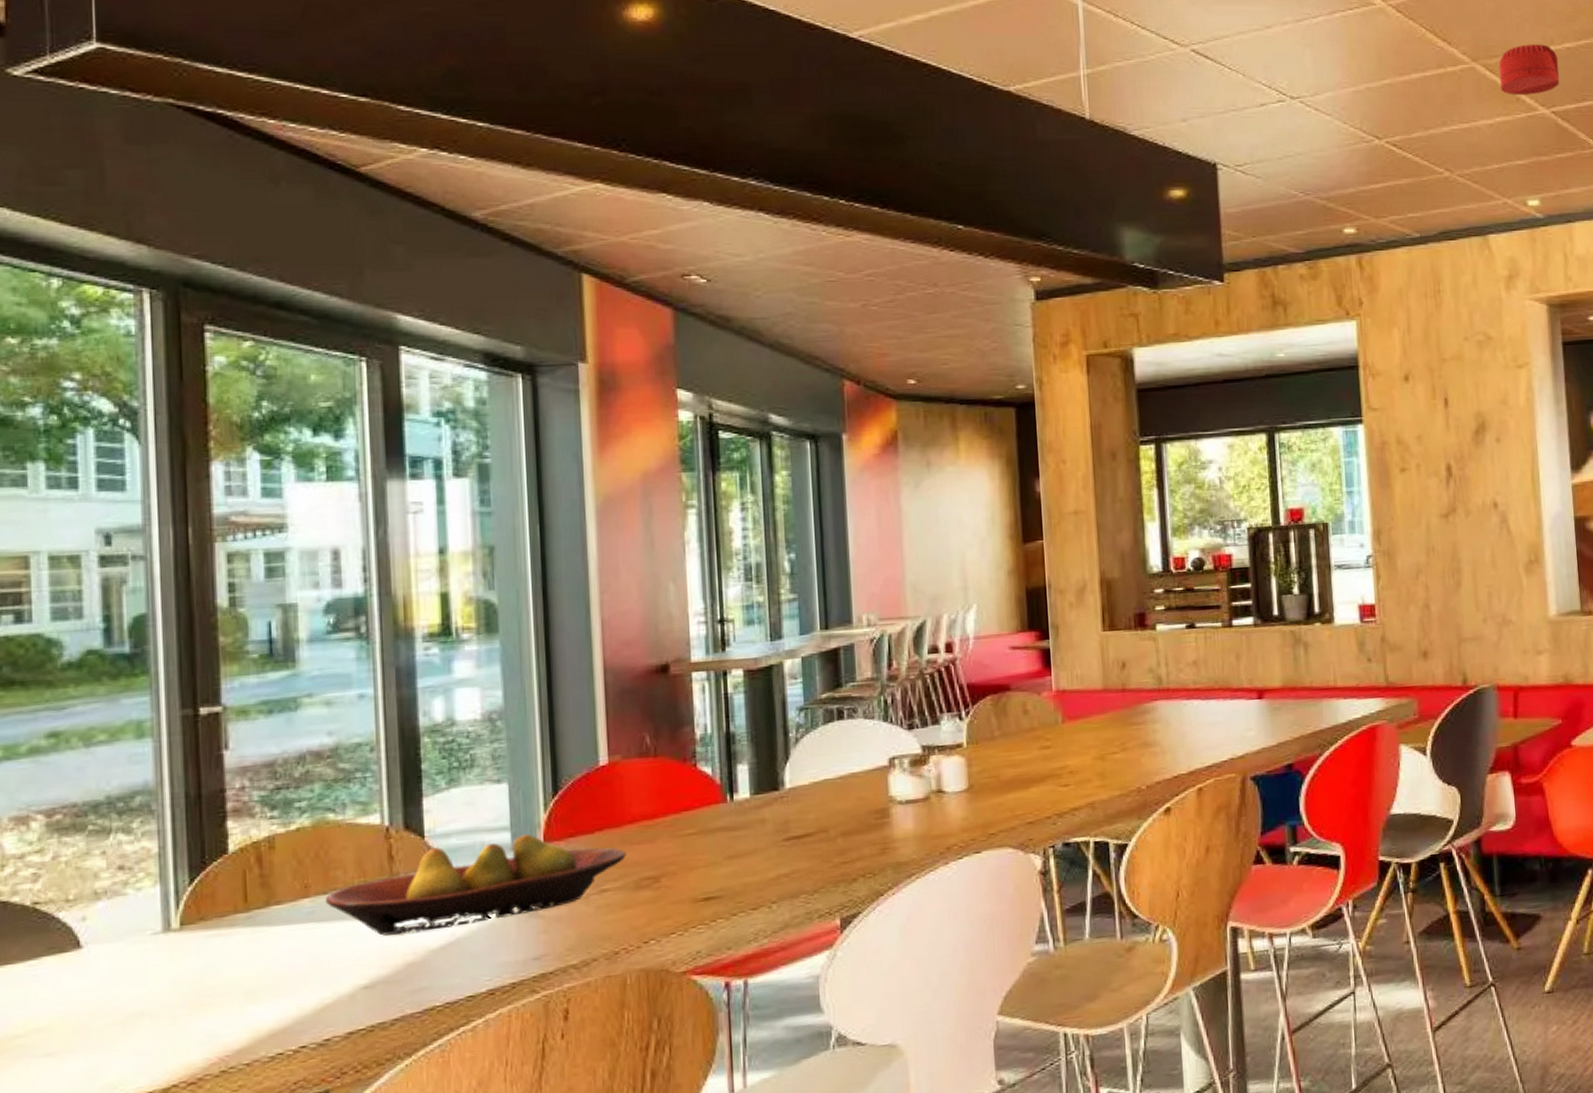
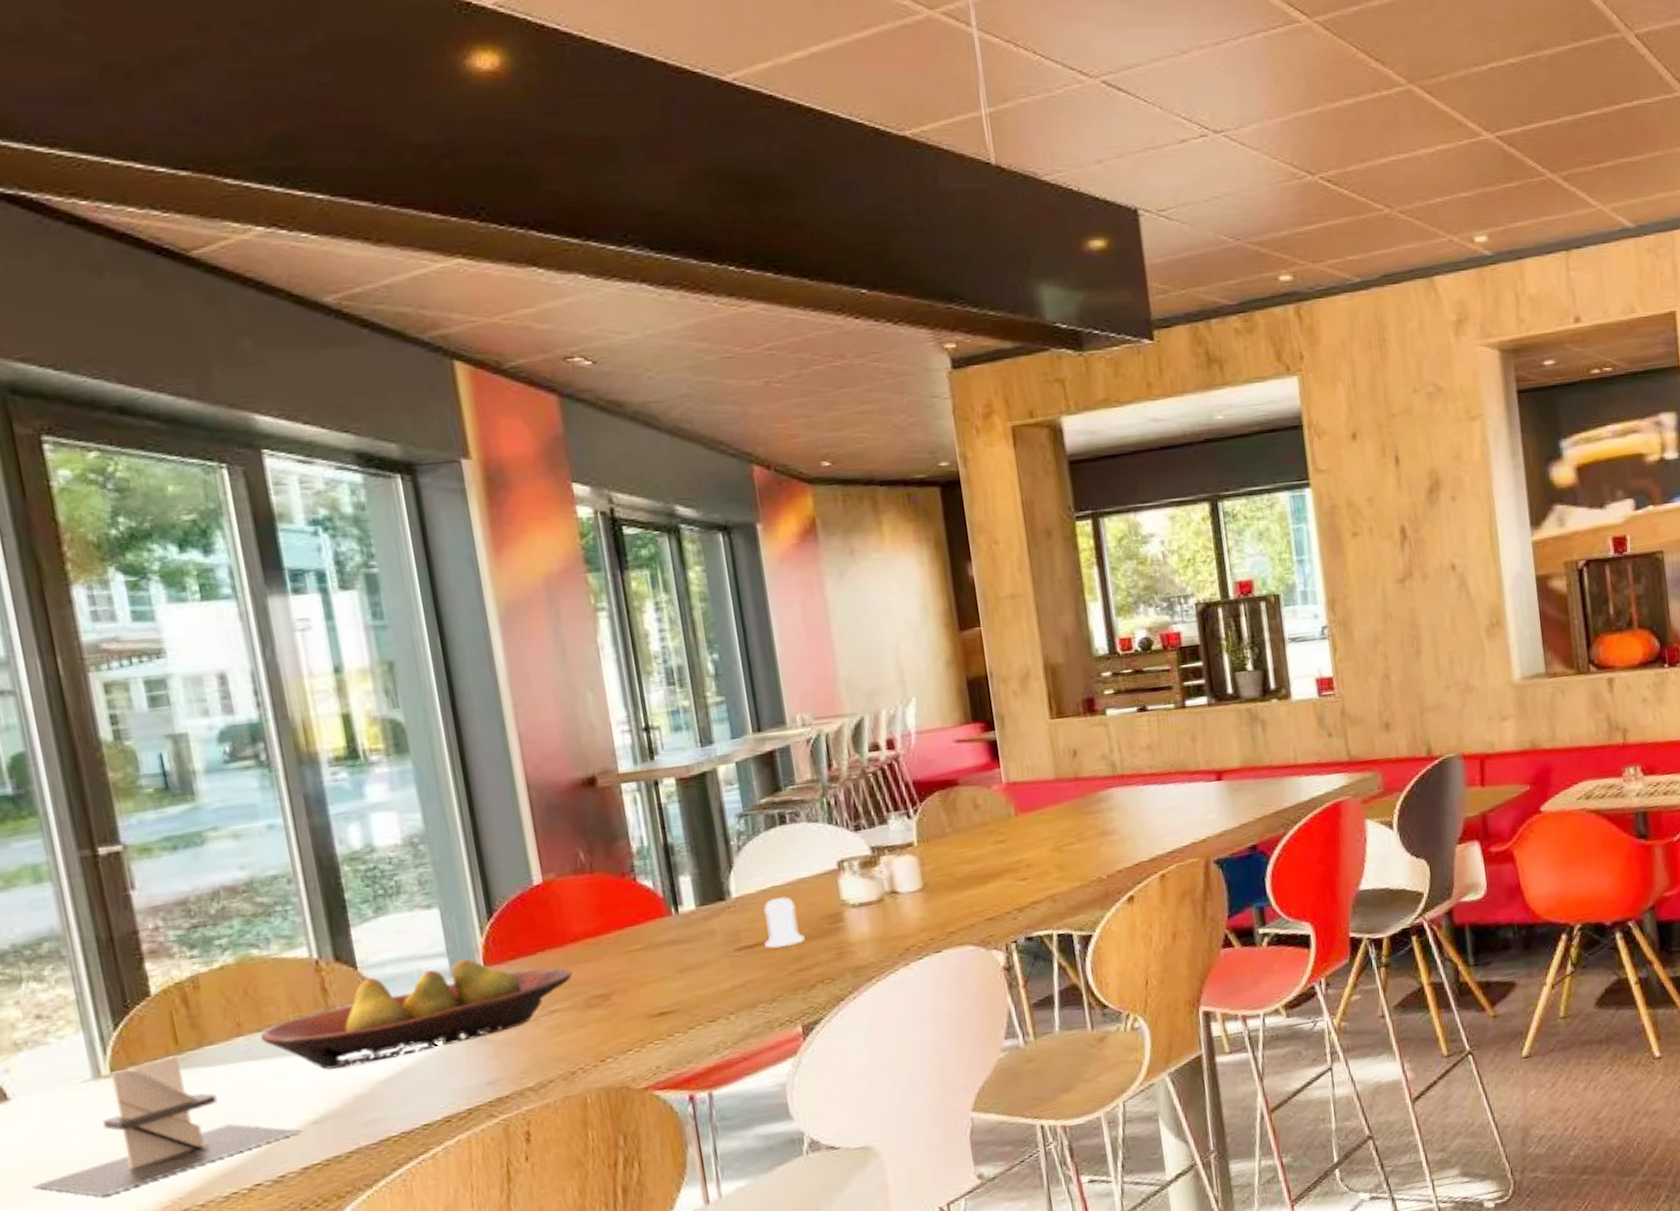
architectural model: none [90,913,351,1050] -> present [32,1055,301,1197]
salt shaker: none [812,790,851,841] -> present [764,897,805,948]
smoke detector: present [1498,44,1560,95] -> none [1437,61,1504,119]

